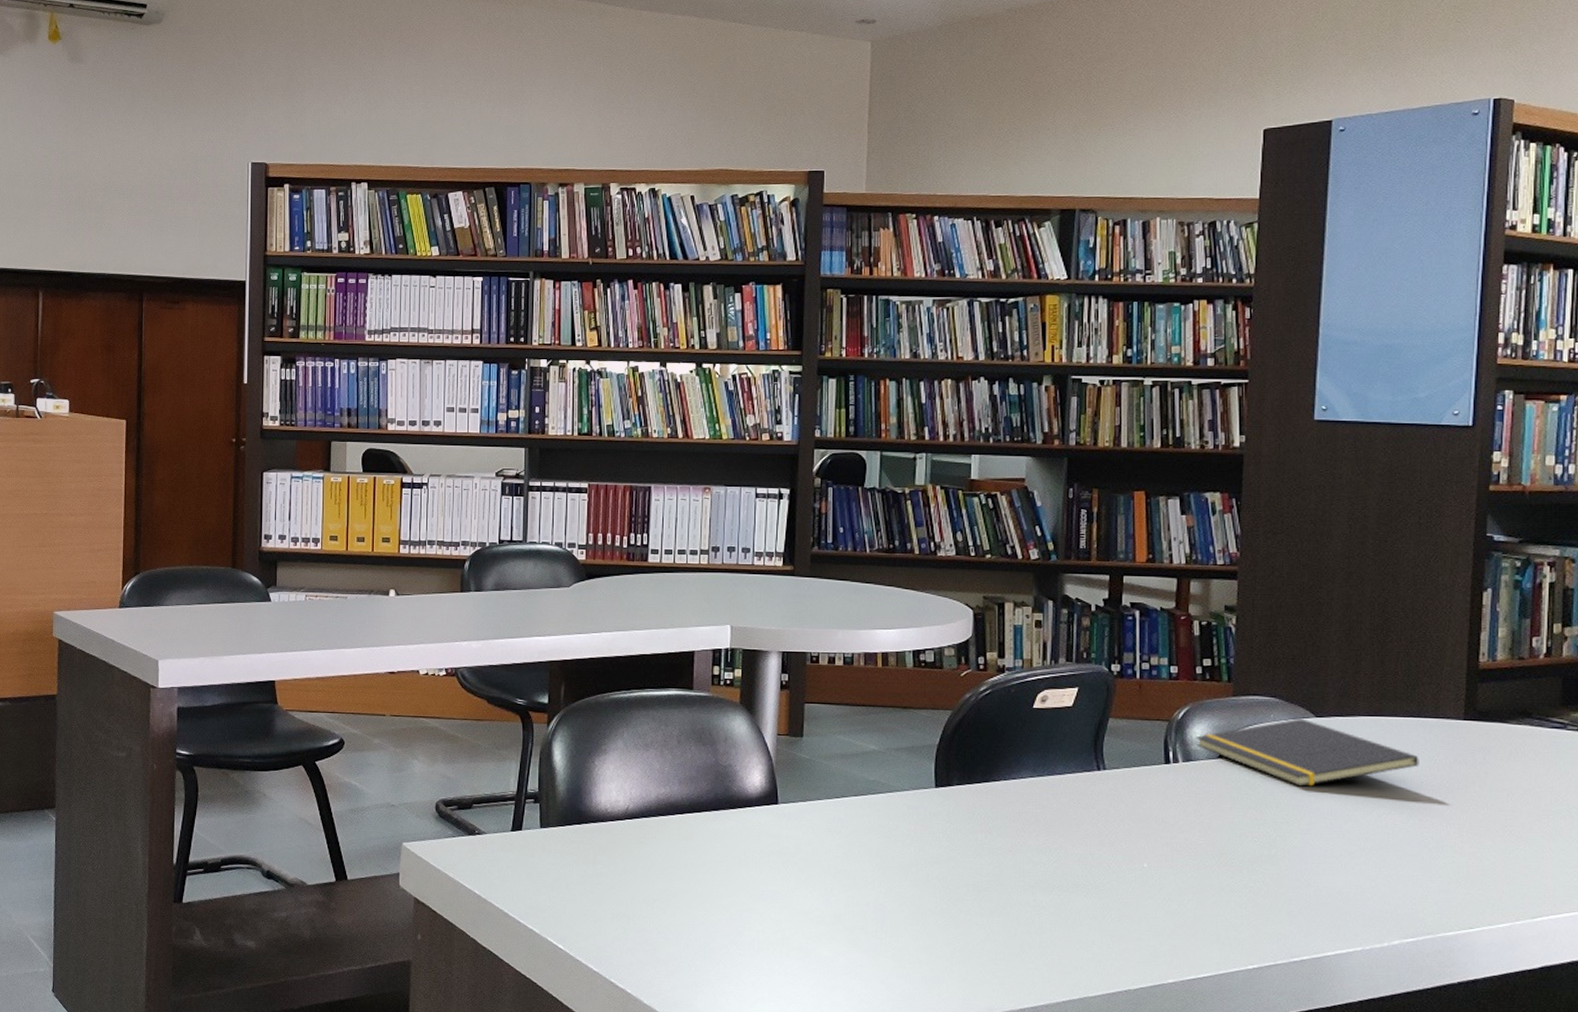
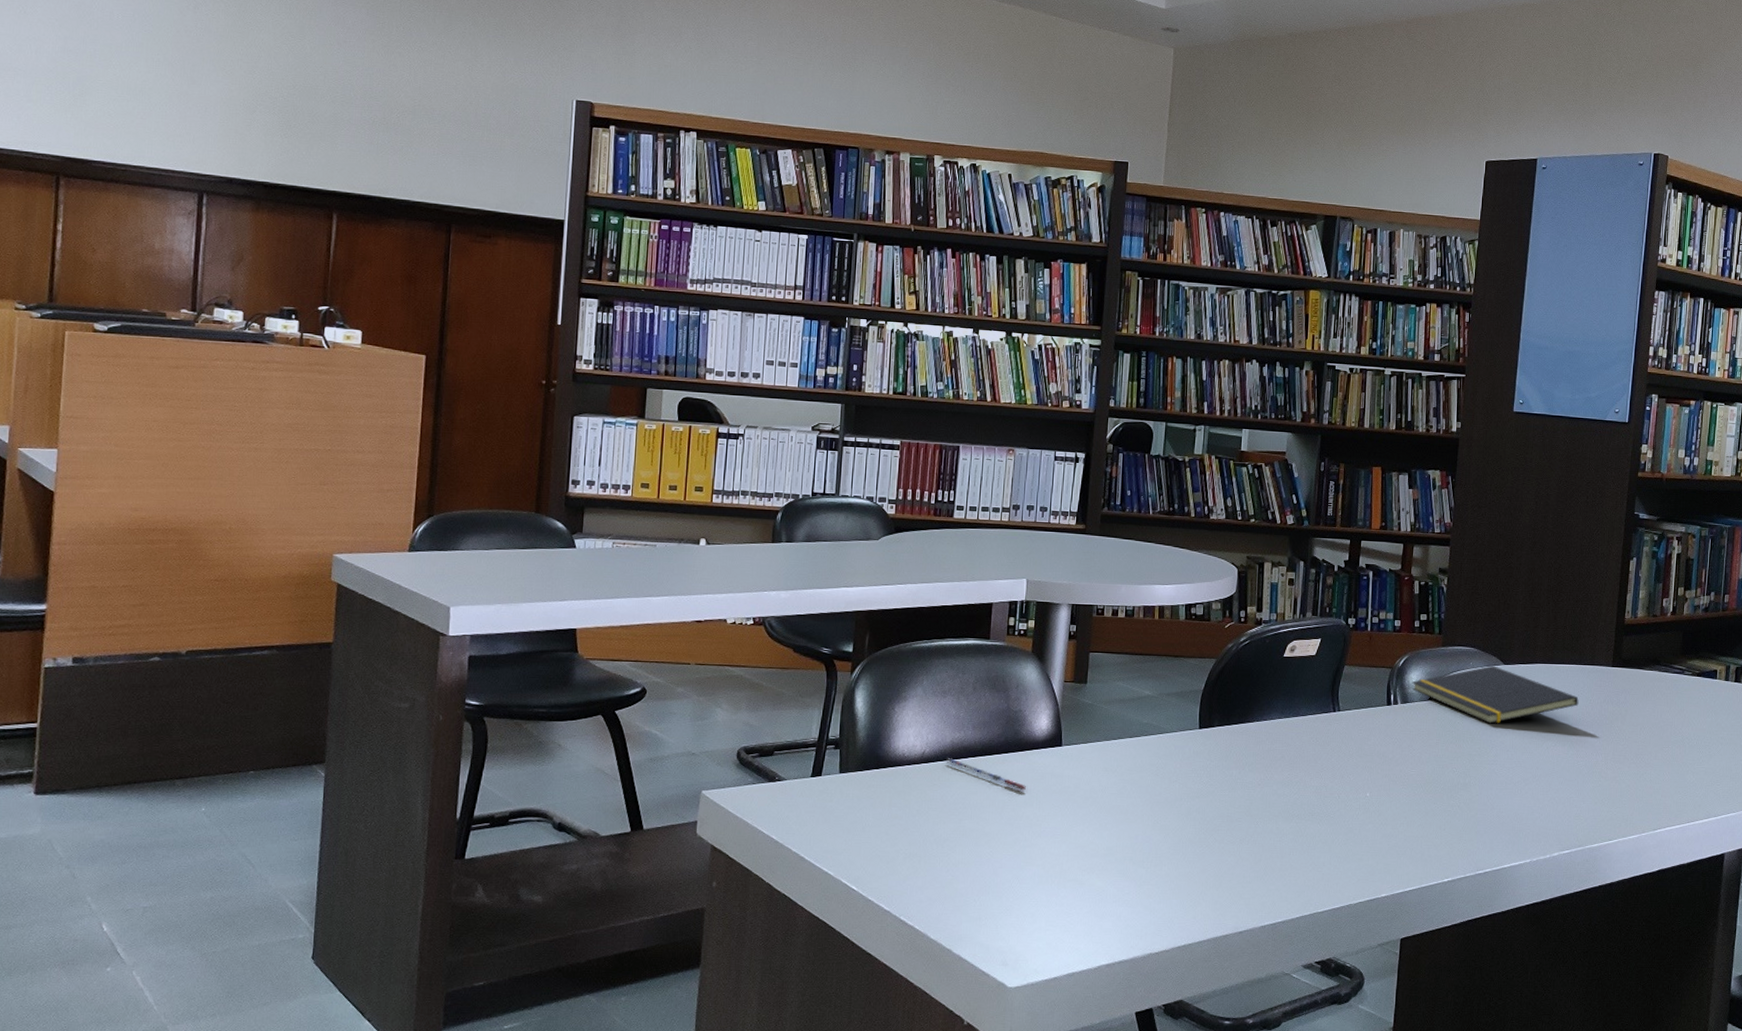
pen: none [652,814,740,851] -> present [946,758,1026,791]

